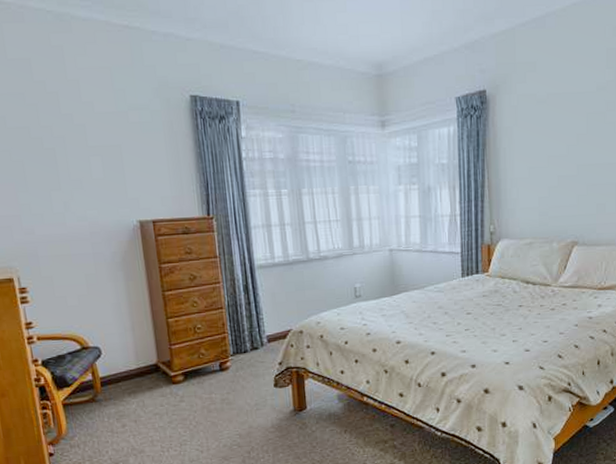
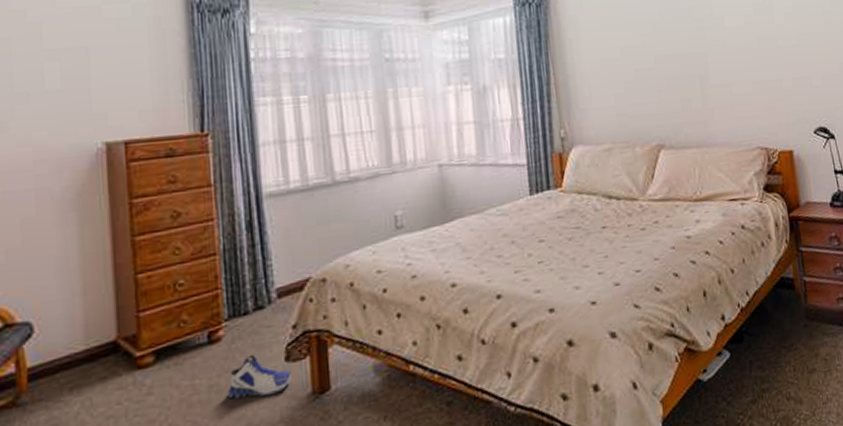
sneaker: none [234,380,279,409] -> present [227,354,291,399]

